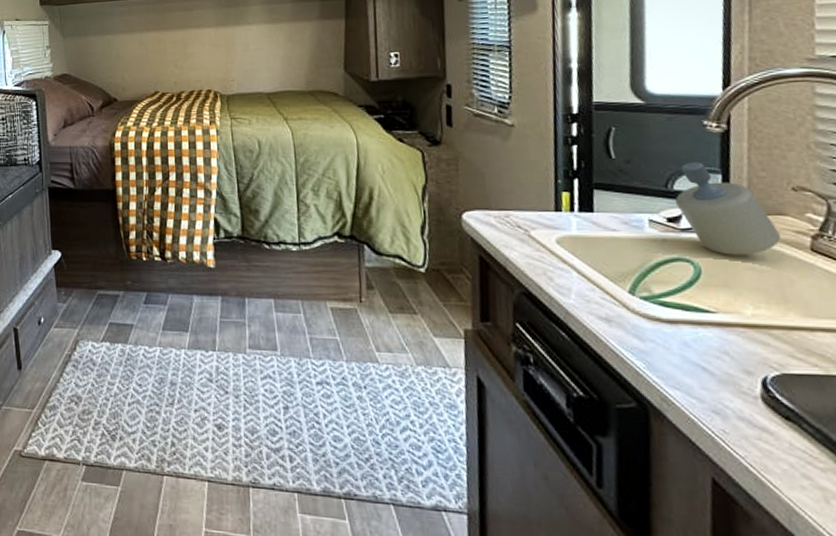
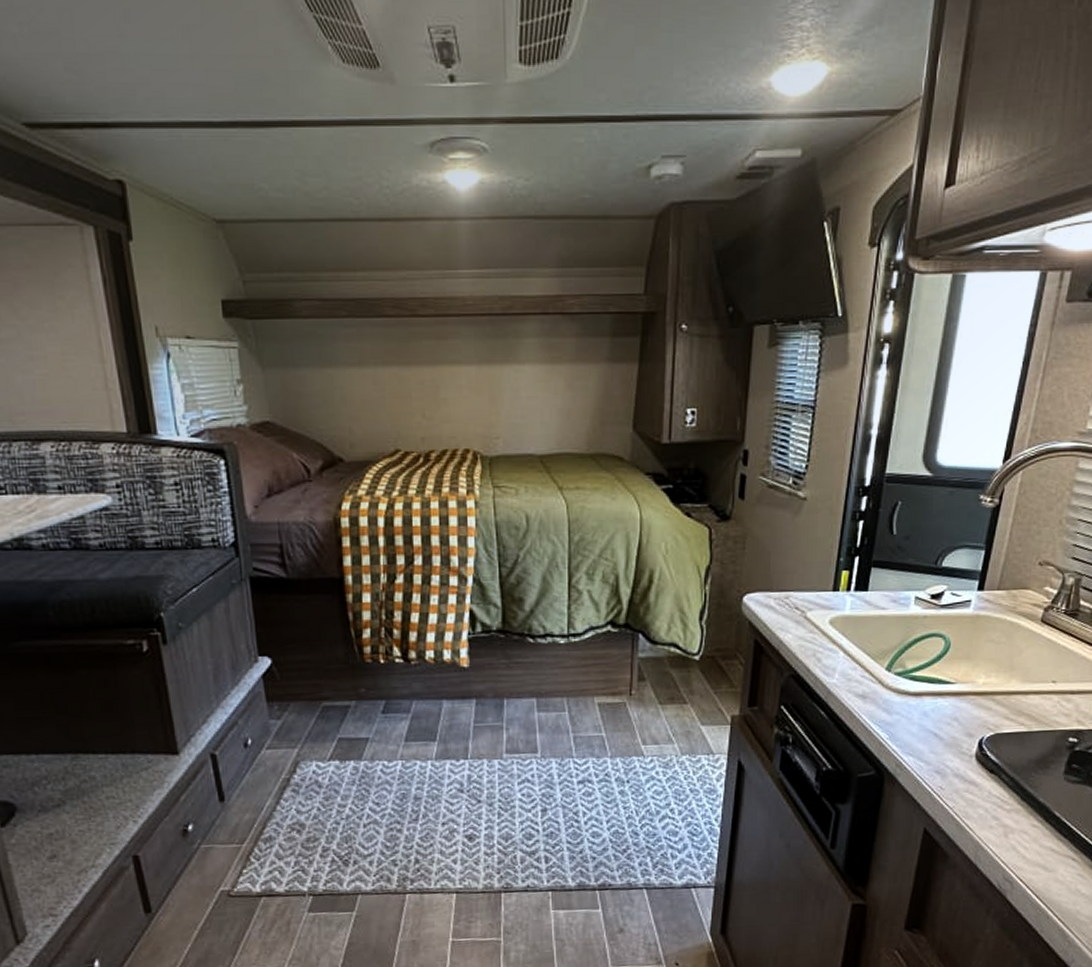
soap dispenser: present [675,162,781,255] -> none [940,538,1020,629]

